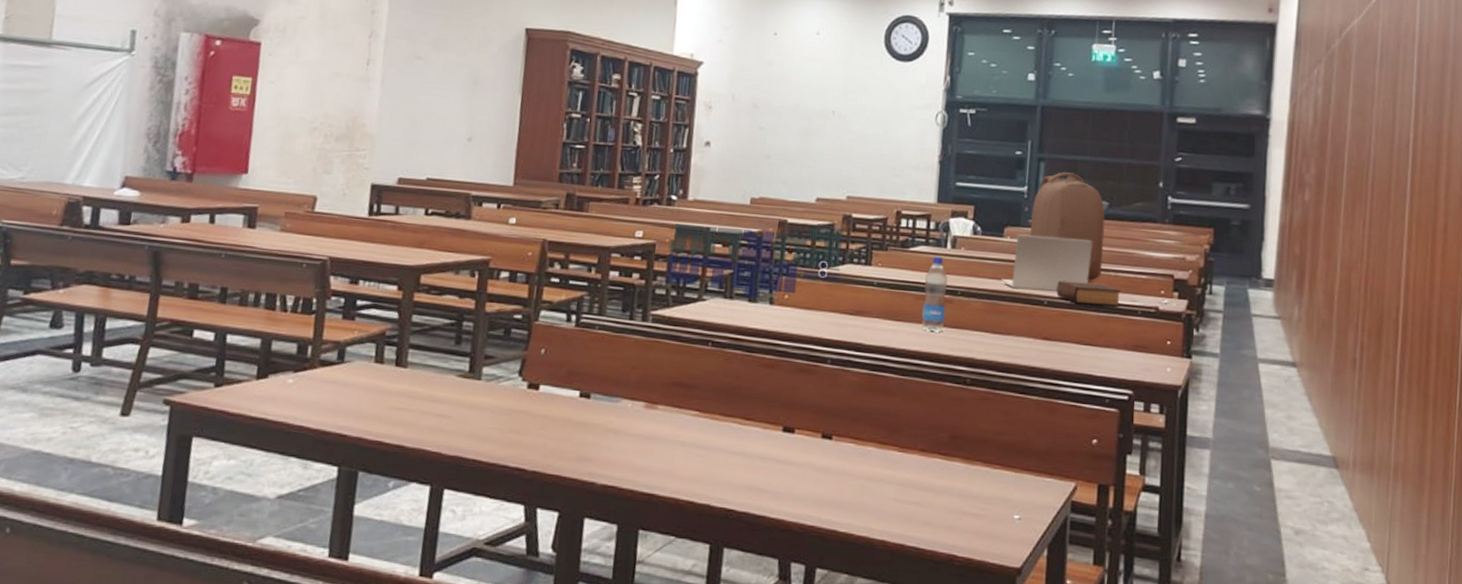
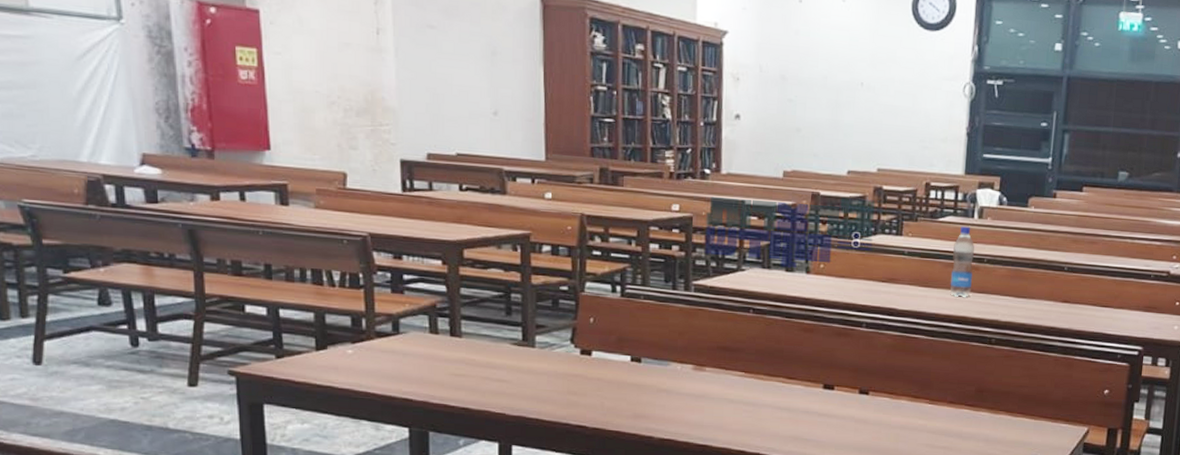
laptop: present [1001,234,1092,291] -> none [1025,204,1112,258]
backpack: present [1029,172,1105,281] -> none [1052,143,1125,248]
book: present [1056,280,1120,307] -> none [1076,248,1136,272]

